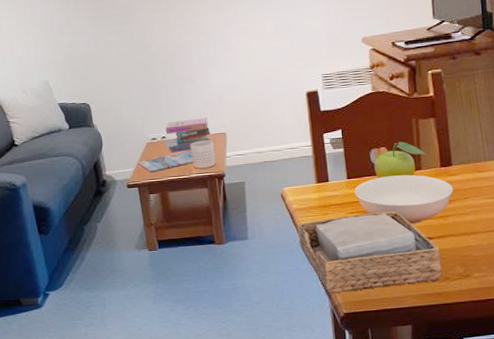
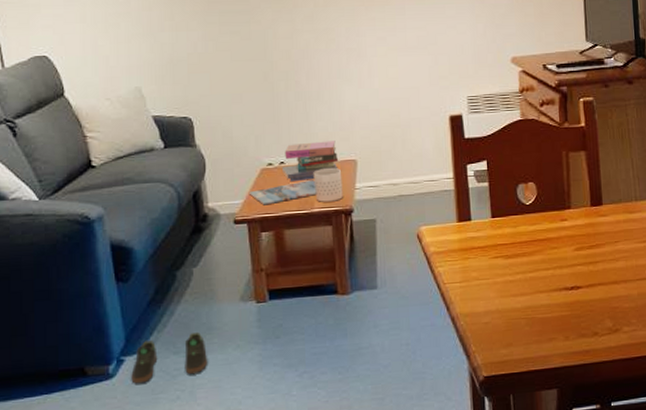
shoe: none [55,273,112,313] -> present [131,331,207,384]
napkin holder: present [297,210,442,293] -> none [434,255,591,353]
bowl: present [354,174,453,224] -> none [498,214,603,271]
fruit: present [373,141,427,178] -> none [520,176,577,218]

